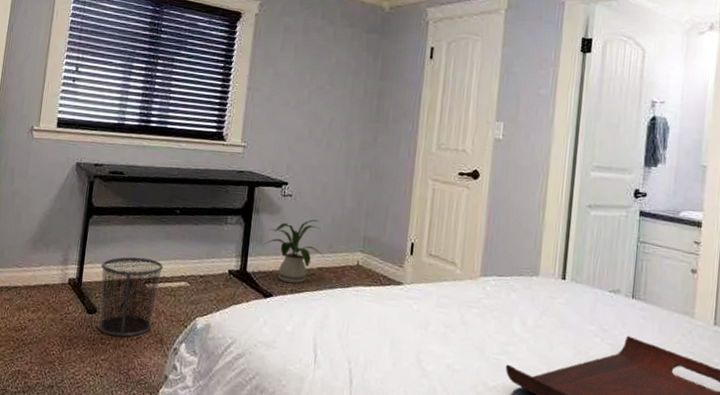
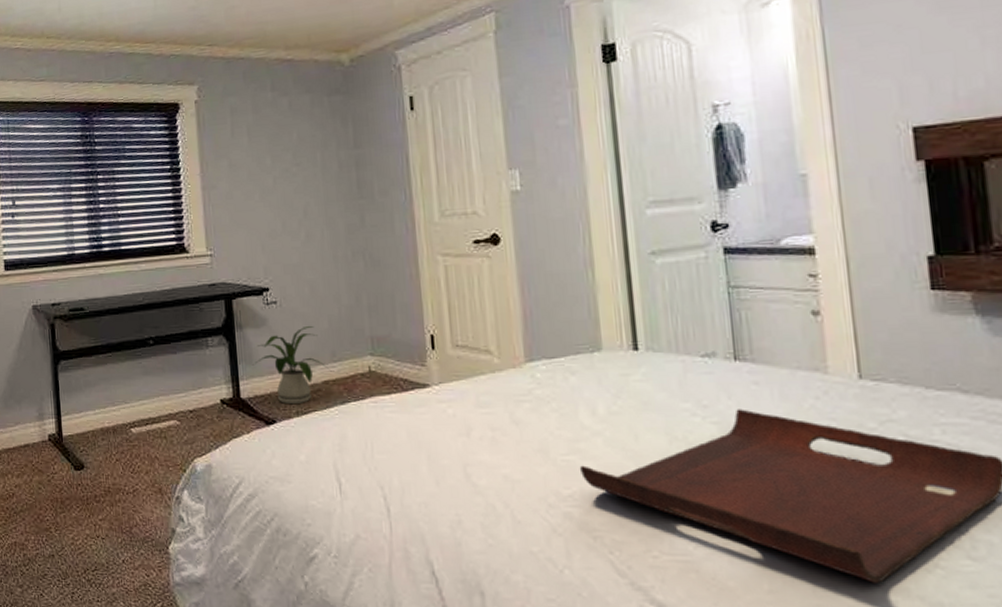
waste bin: present [98,257,164,337] -> none [79,400,148,492]

